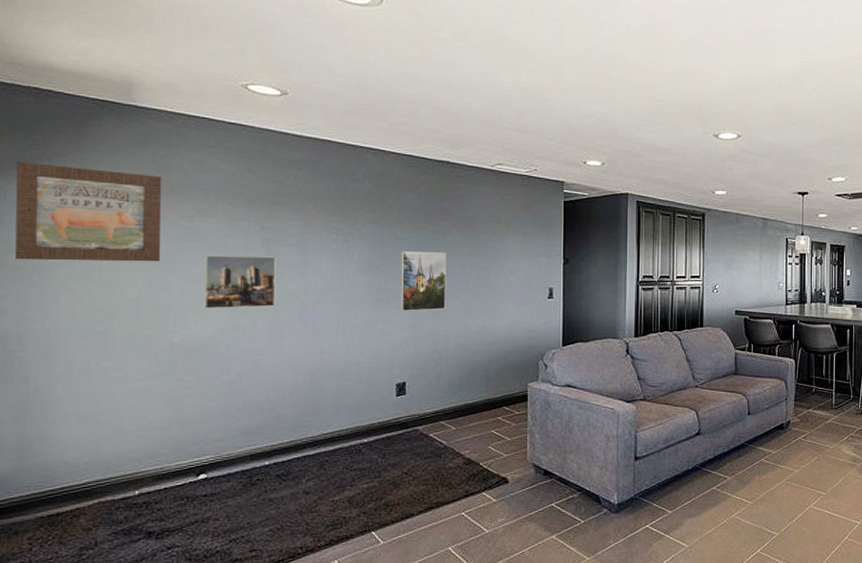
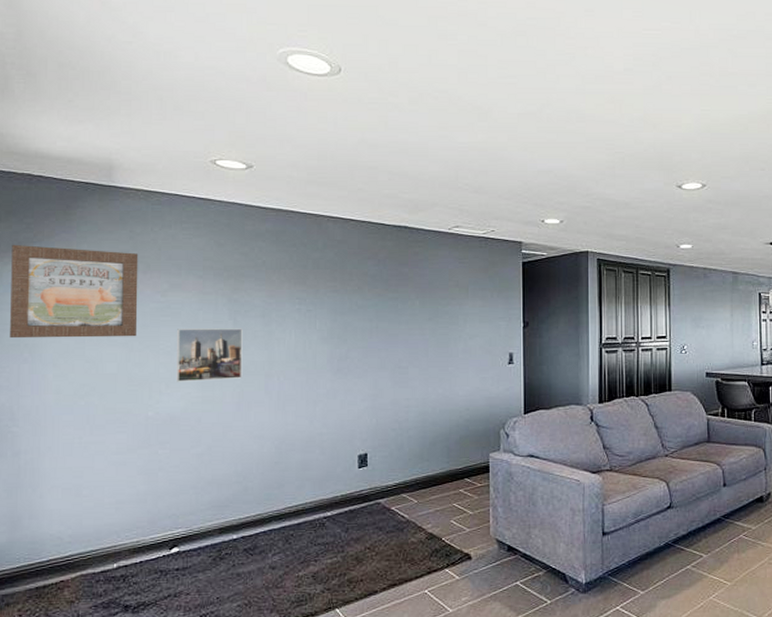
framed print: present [400,251,447,312] -> none [361,318,406,381]

